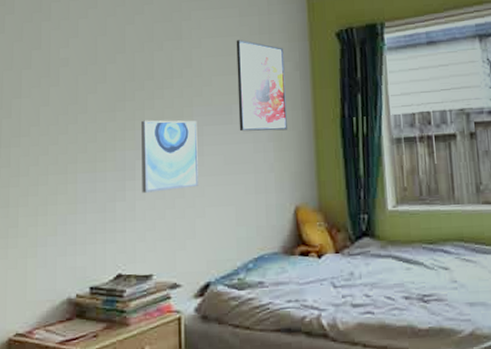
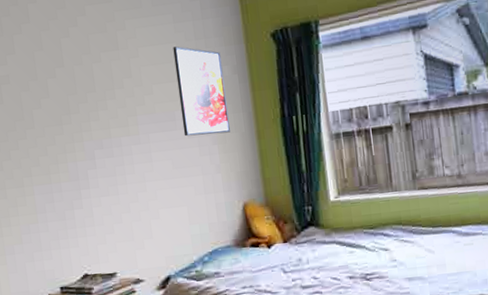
wall art: present [141,120,198,193] -> none [88,129,150,200]

